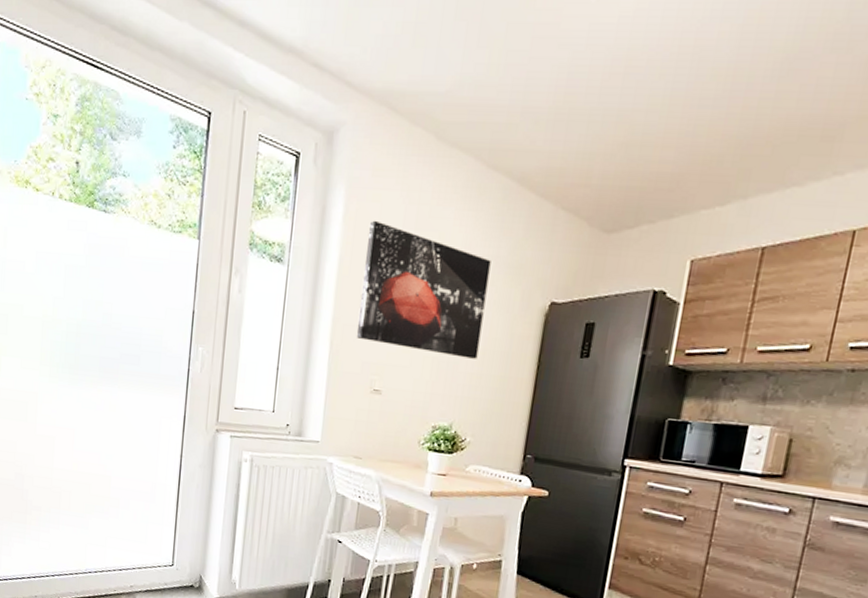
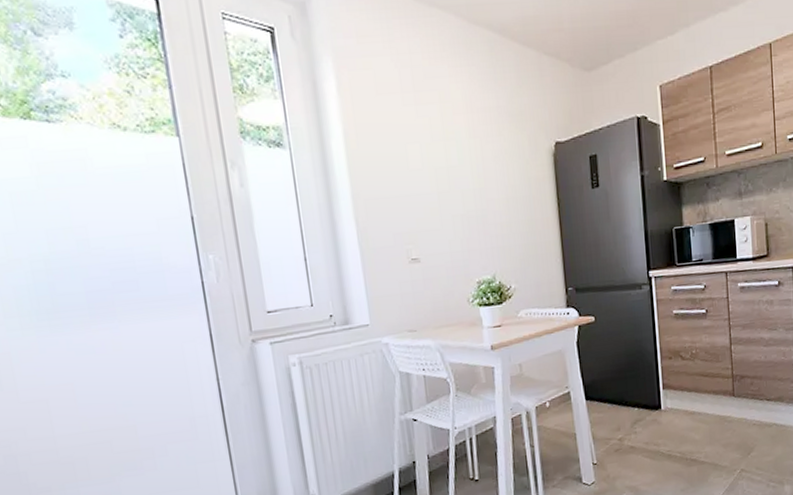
wall art: present [356,220,491,359] -> none [366,88,503,212]

